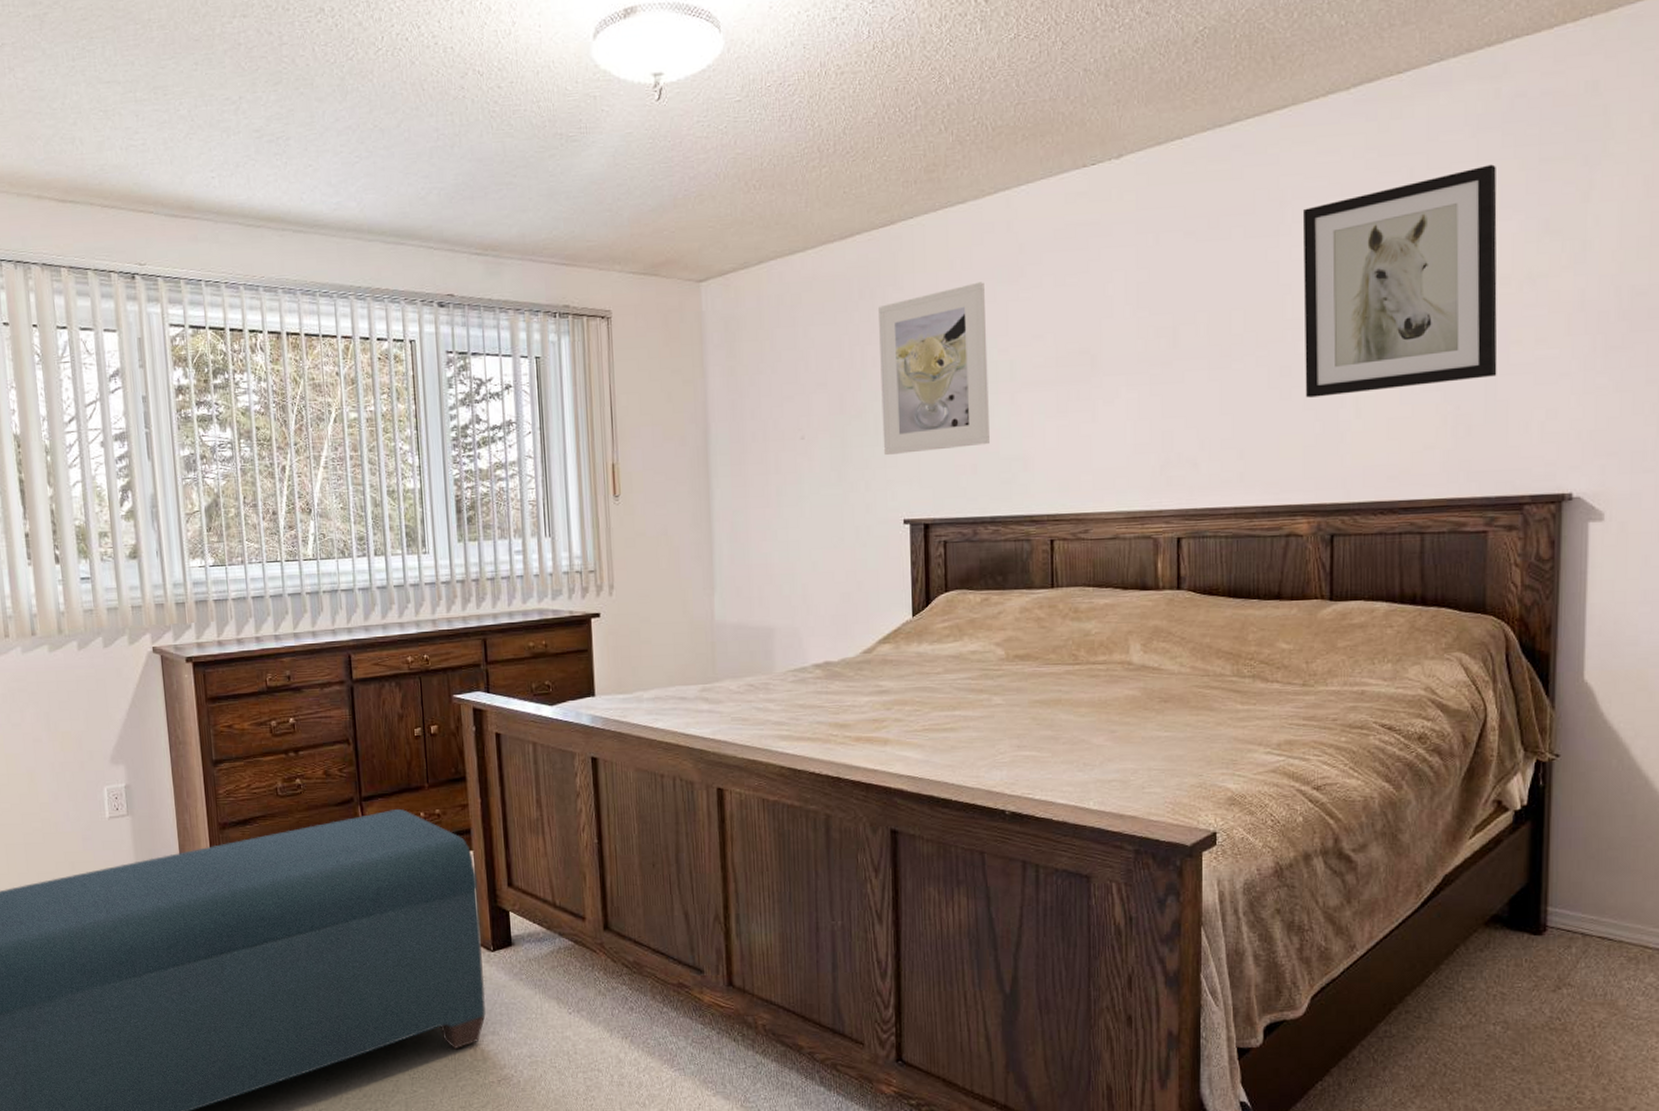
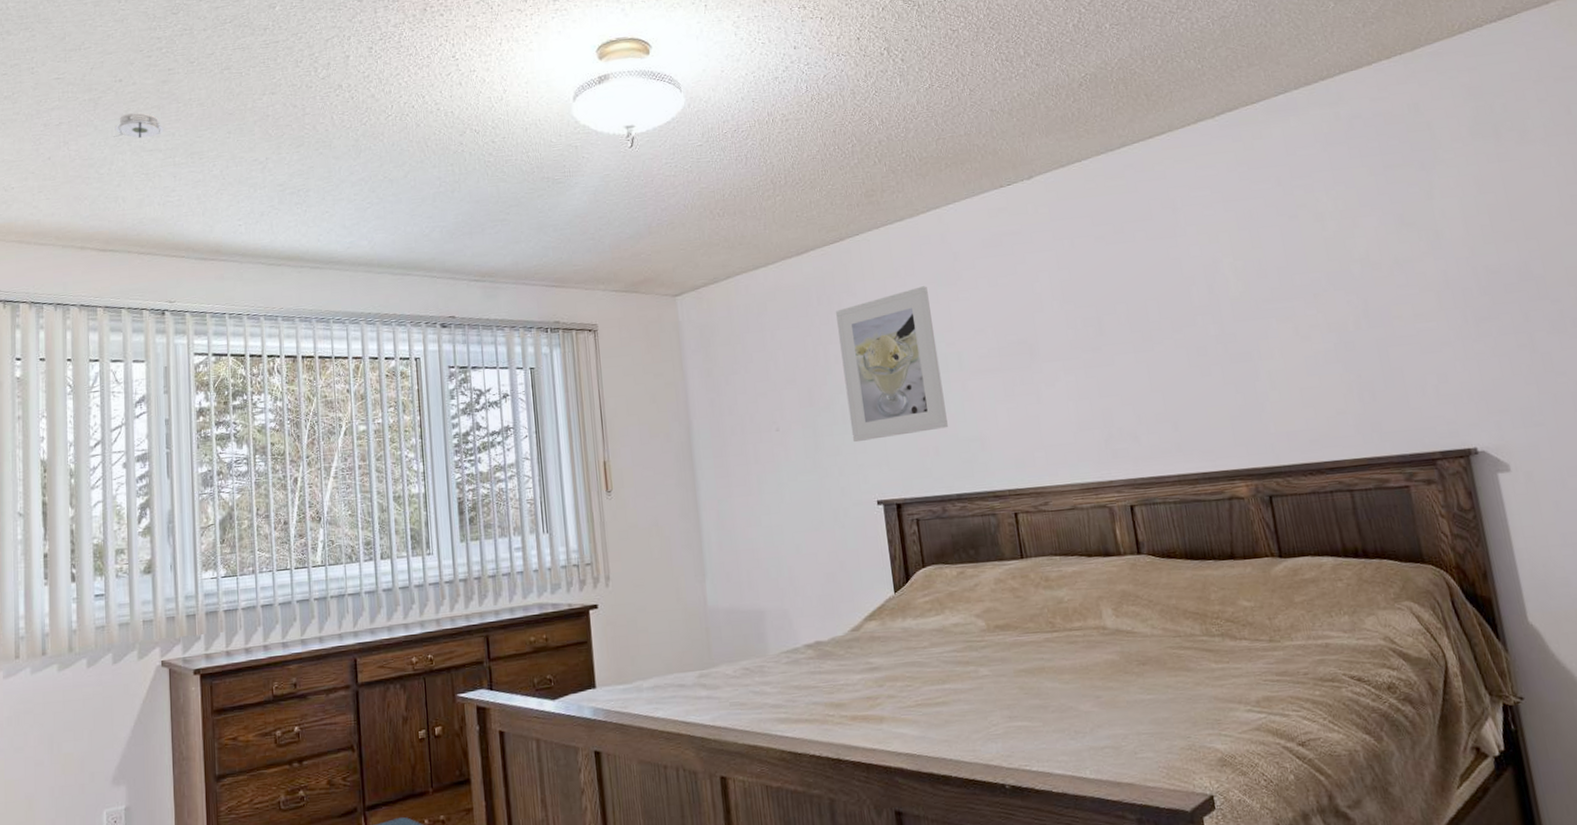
smoke detector: none [65,34,121,67] -> present [114,112,164,139]
wall art: present [1302,164,1498,398] -> none [1192,172,1388,374]

